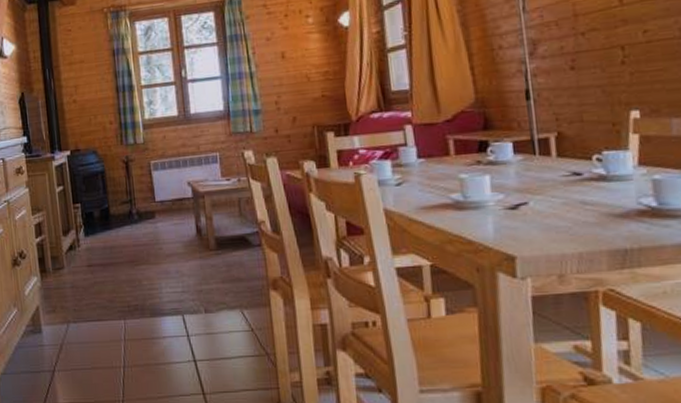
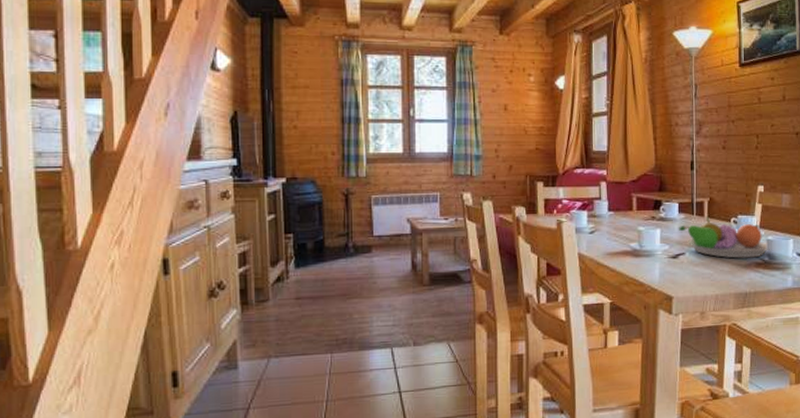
fruit bowl: none [516,157,658,206] -> present [679,218,770,259]

